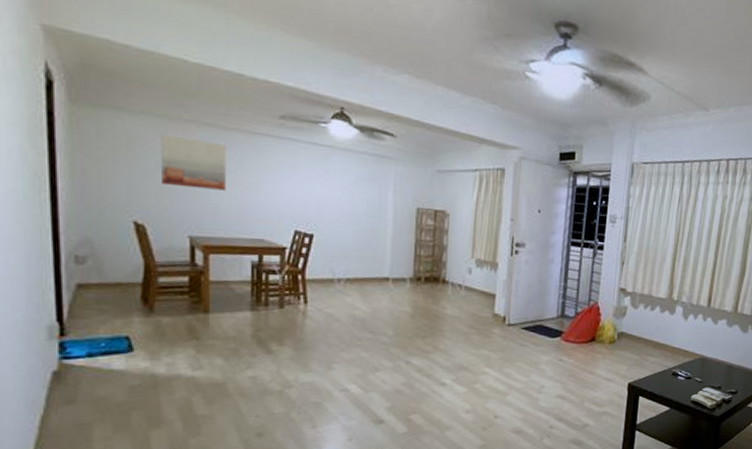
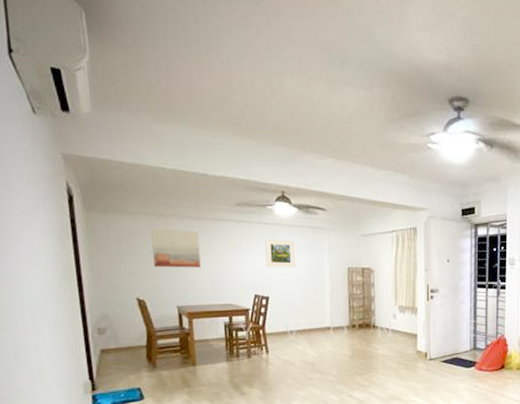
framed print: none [313,163,352,202] -> present [265,239,295,268]

